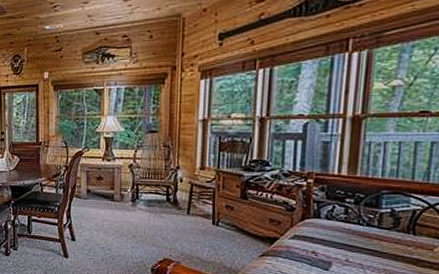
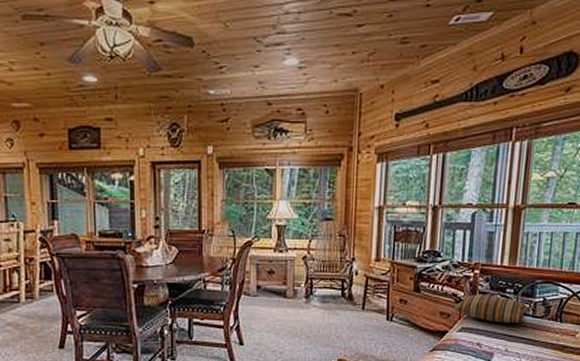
pillow: none [284,203,373,233] -> present [453,294,529,323]

